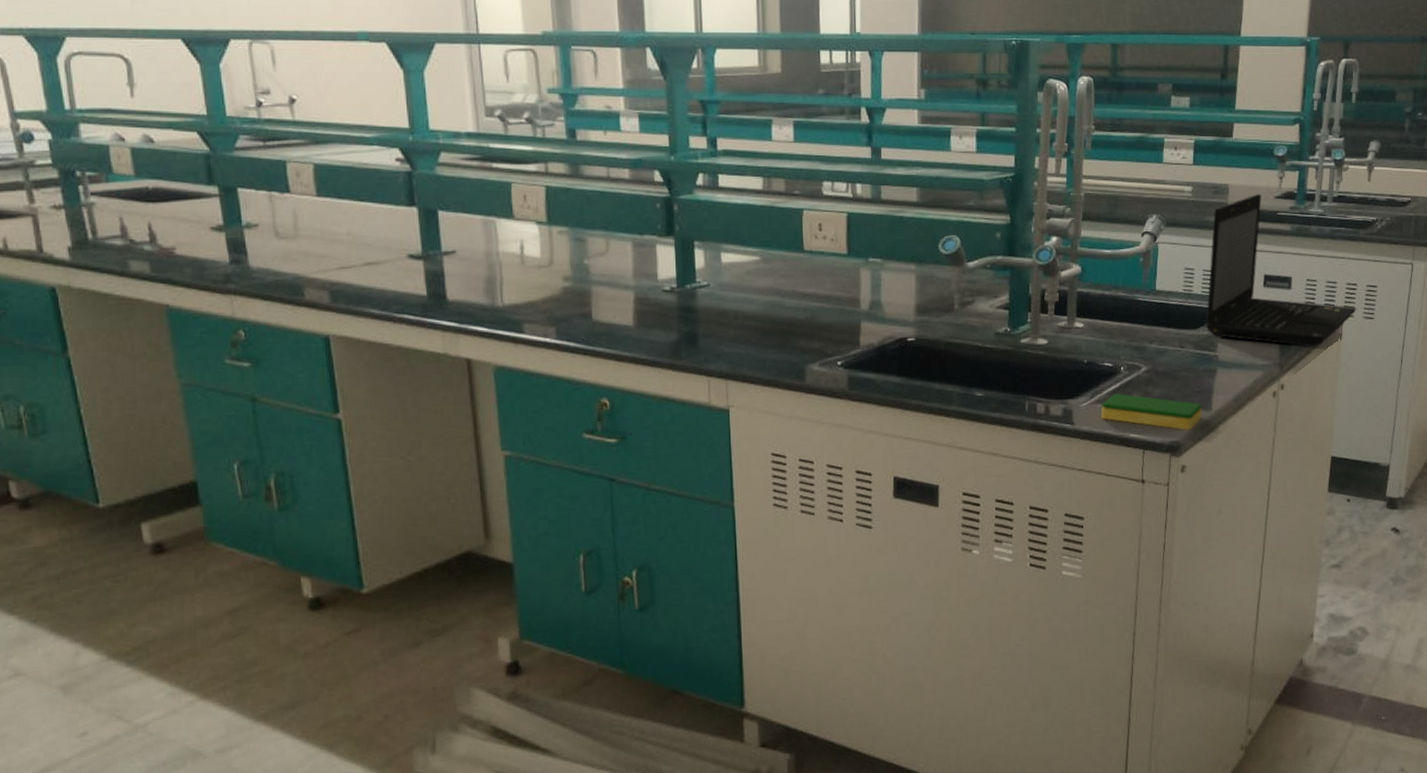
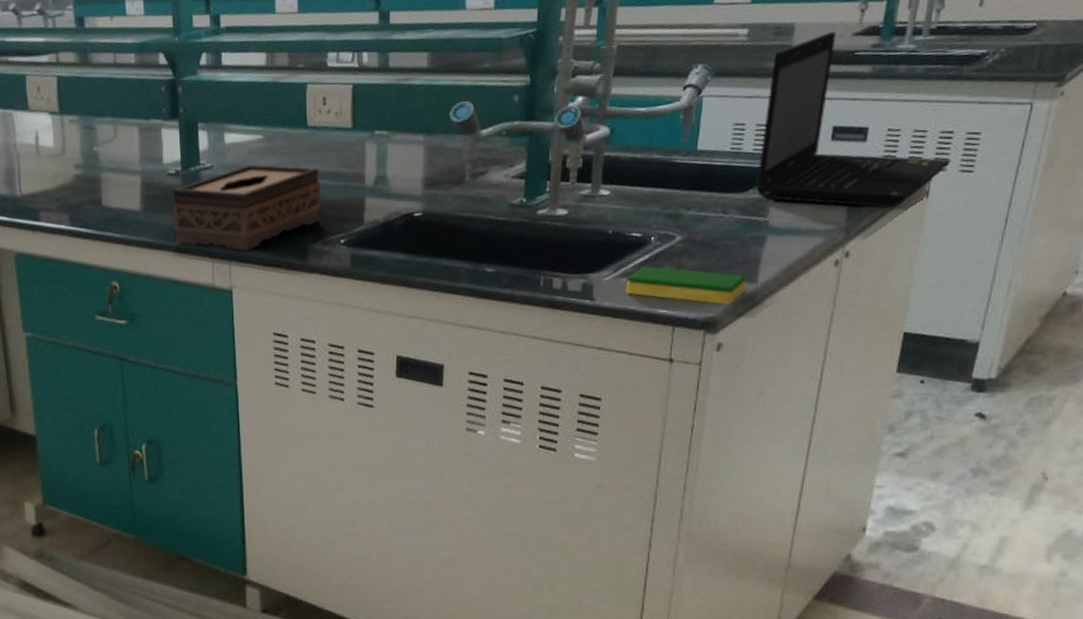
tissue box: none [667,284,818,370] -> present [172,164,321,251]

